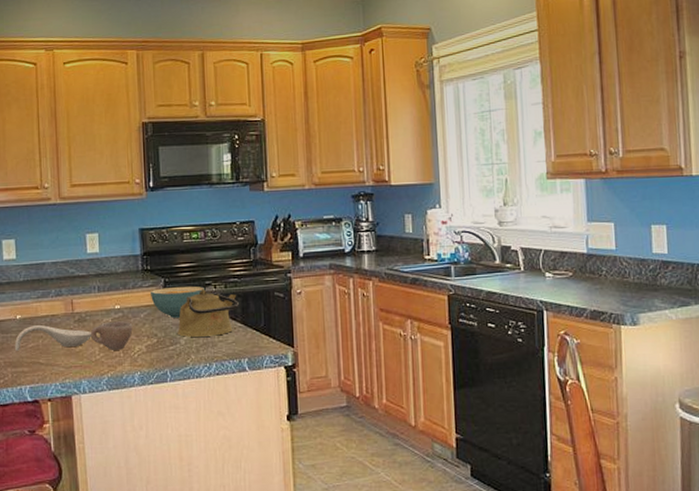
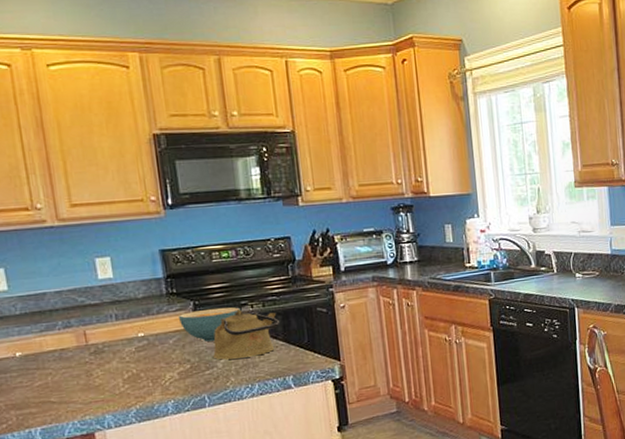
spoon rest: present [14,325,91,352] -> none [16,361,112,393]
cup: present [90,321,133,350] -> none [110,348,162,381]

